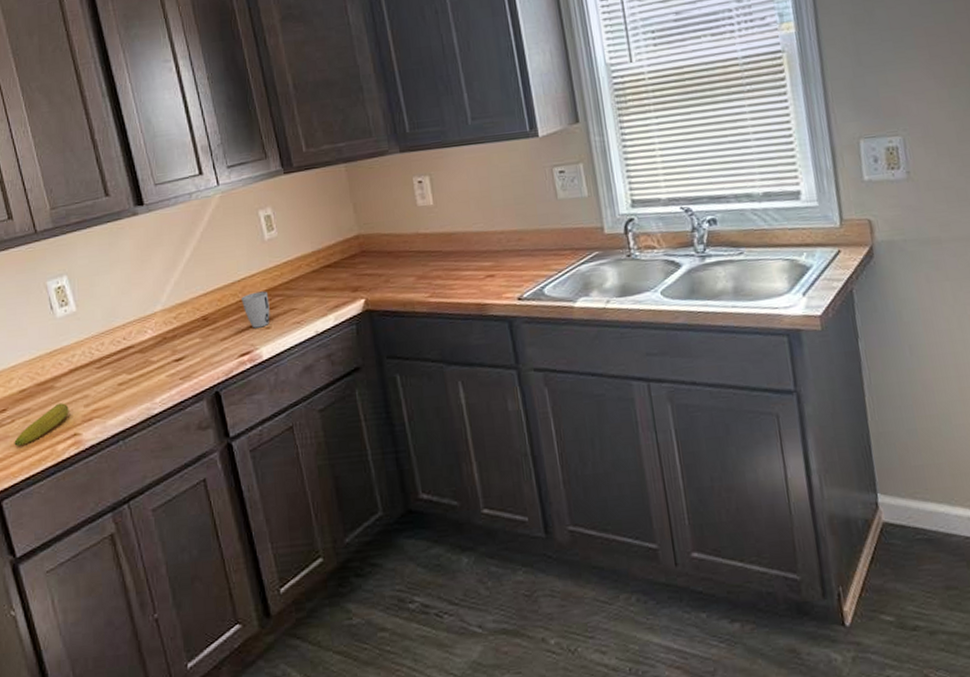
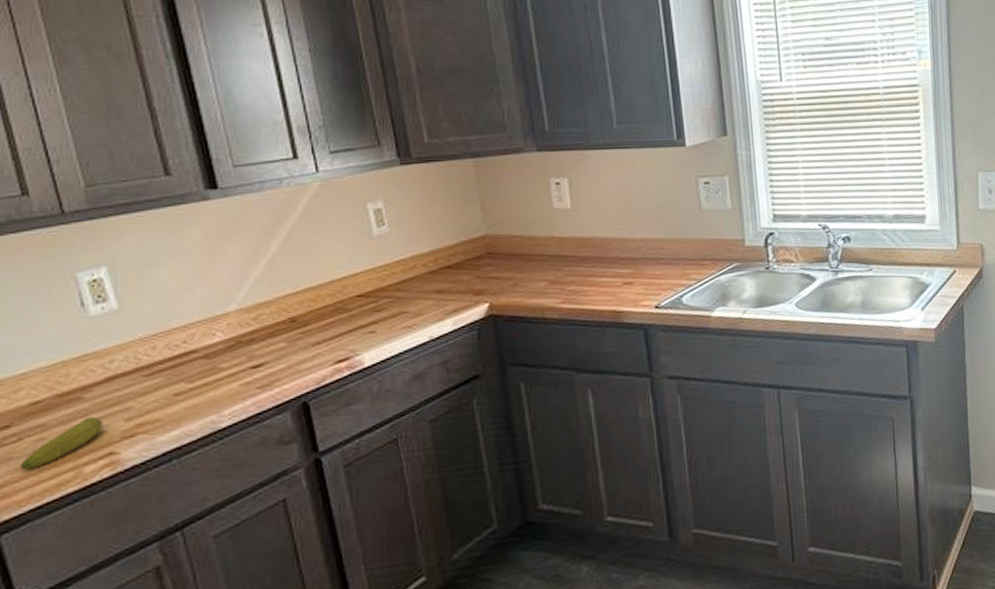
cup: present [242,291,270,328] -> none [341,292,376,332]

